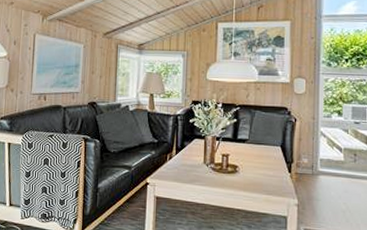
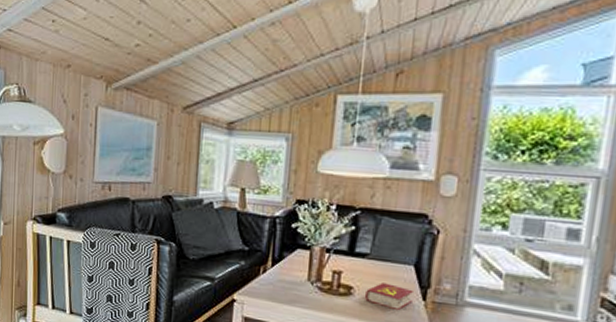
book: none [247,161,282,182] -> present [365,282,413,311]

